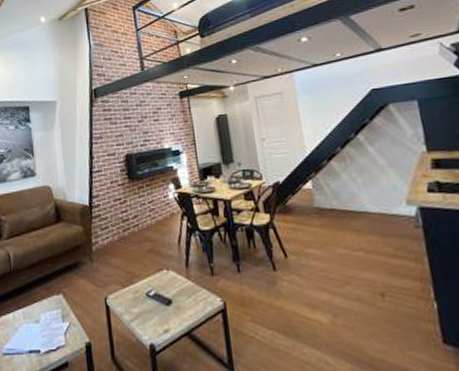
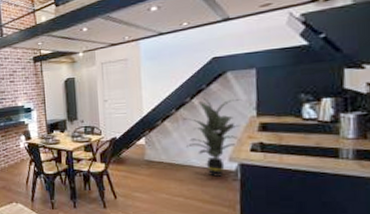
indoor plant: none [350,131,414,224] -> present [183,96,244,177]

